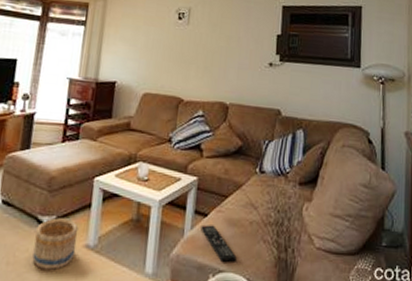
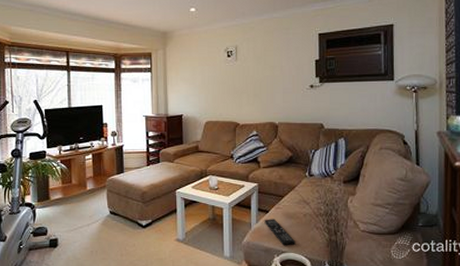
basket: present [32,218,79,270] -> none [137,221,170,257]

